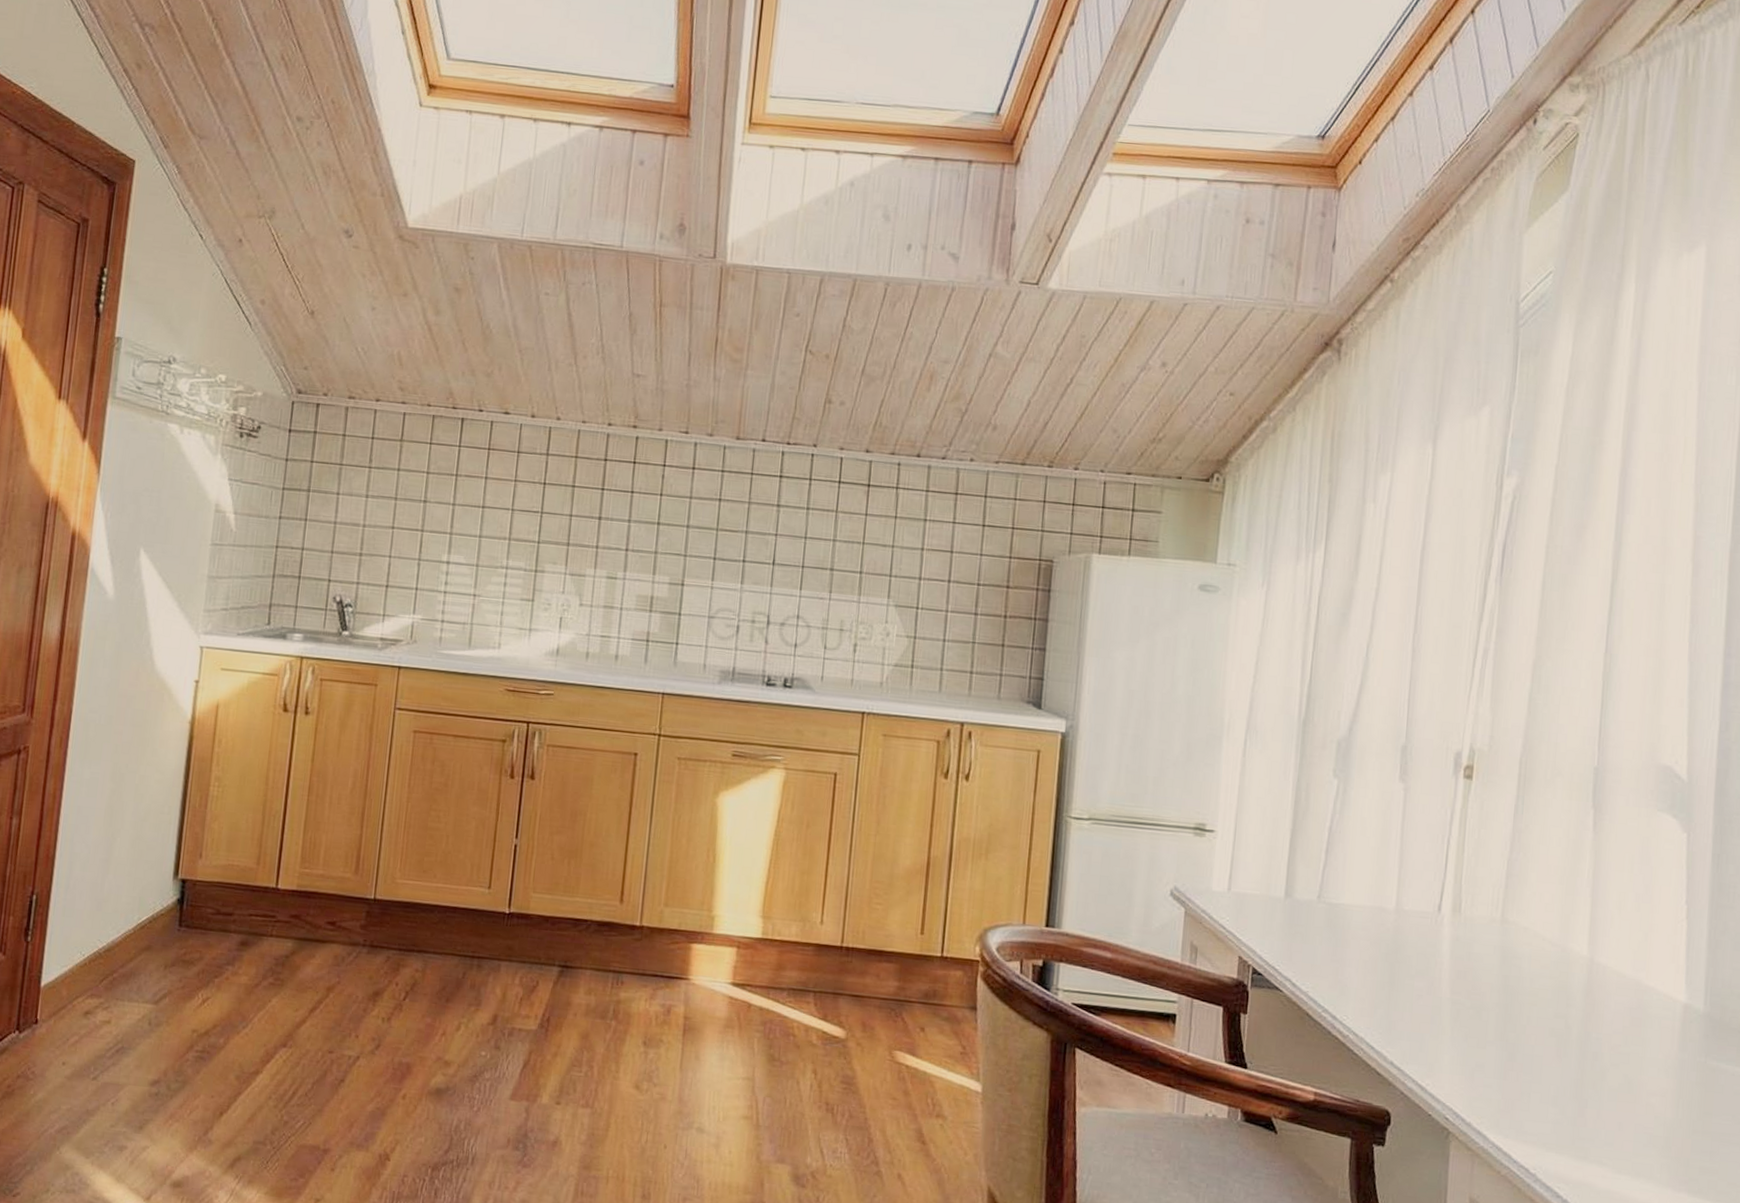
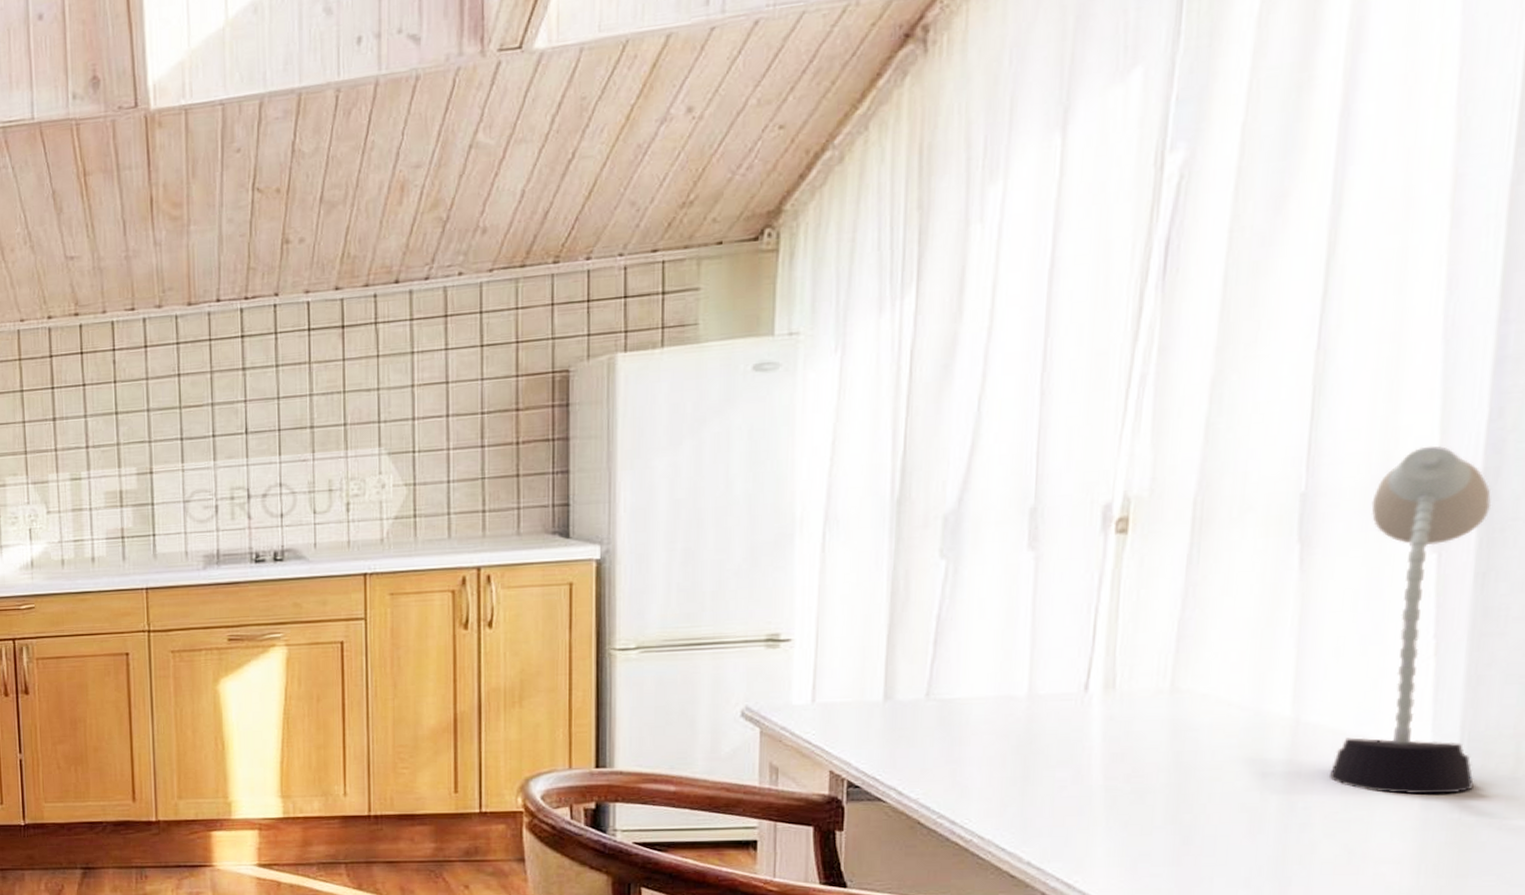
desk lamp: none [1614,744,1723,1040] -> present [1328,445,1492,795]

